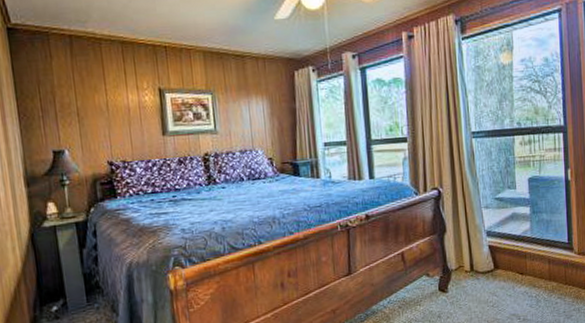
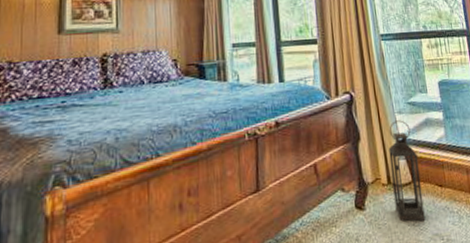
lantern: none [473,214,504,303] -> present [388,120,426,222]

